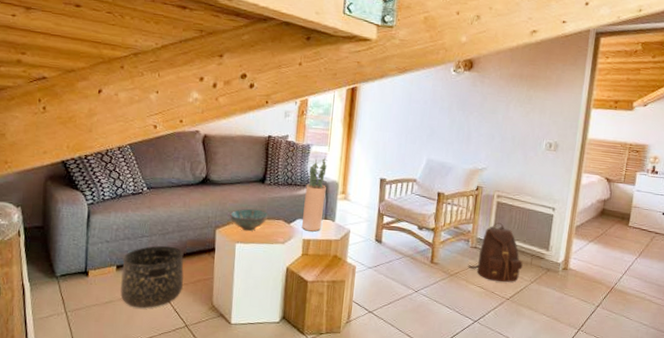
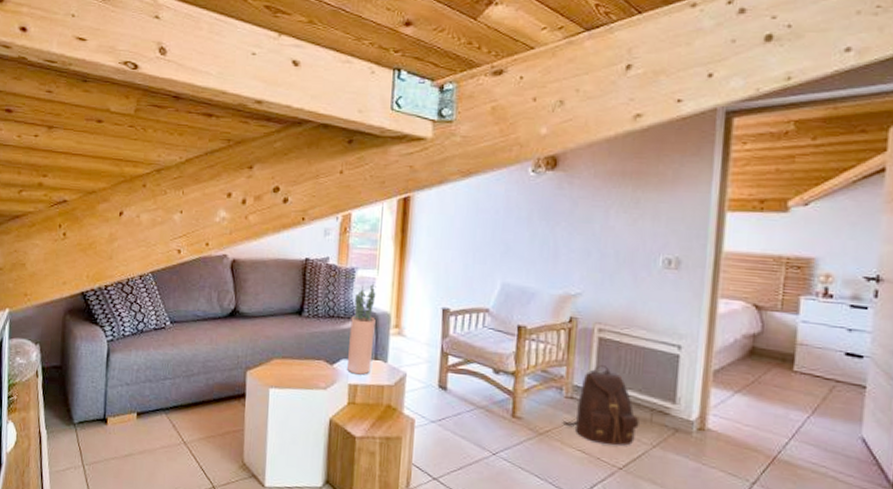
basket: present [120,245,184,309] -> none [141,389,211,464]
decorative bowl: present [229,208,269,232] -> none [261,346,307,374]

